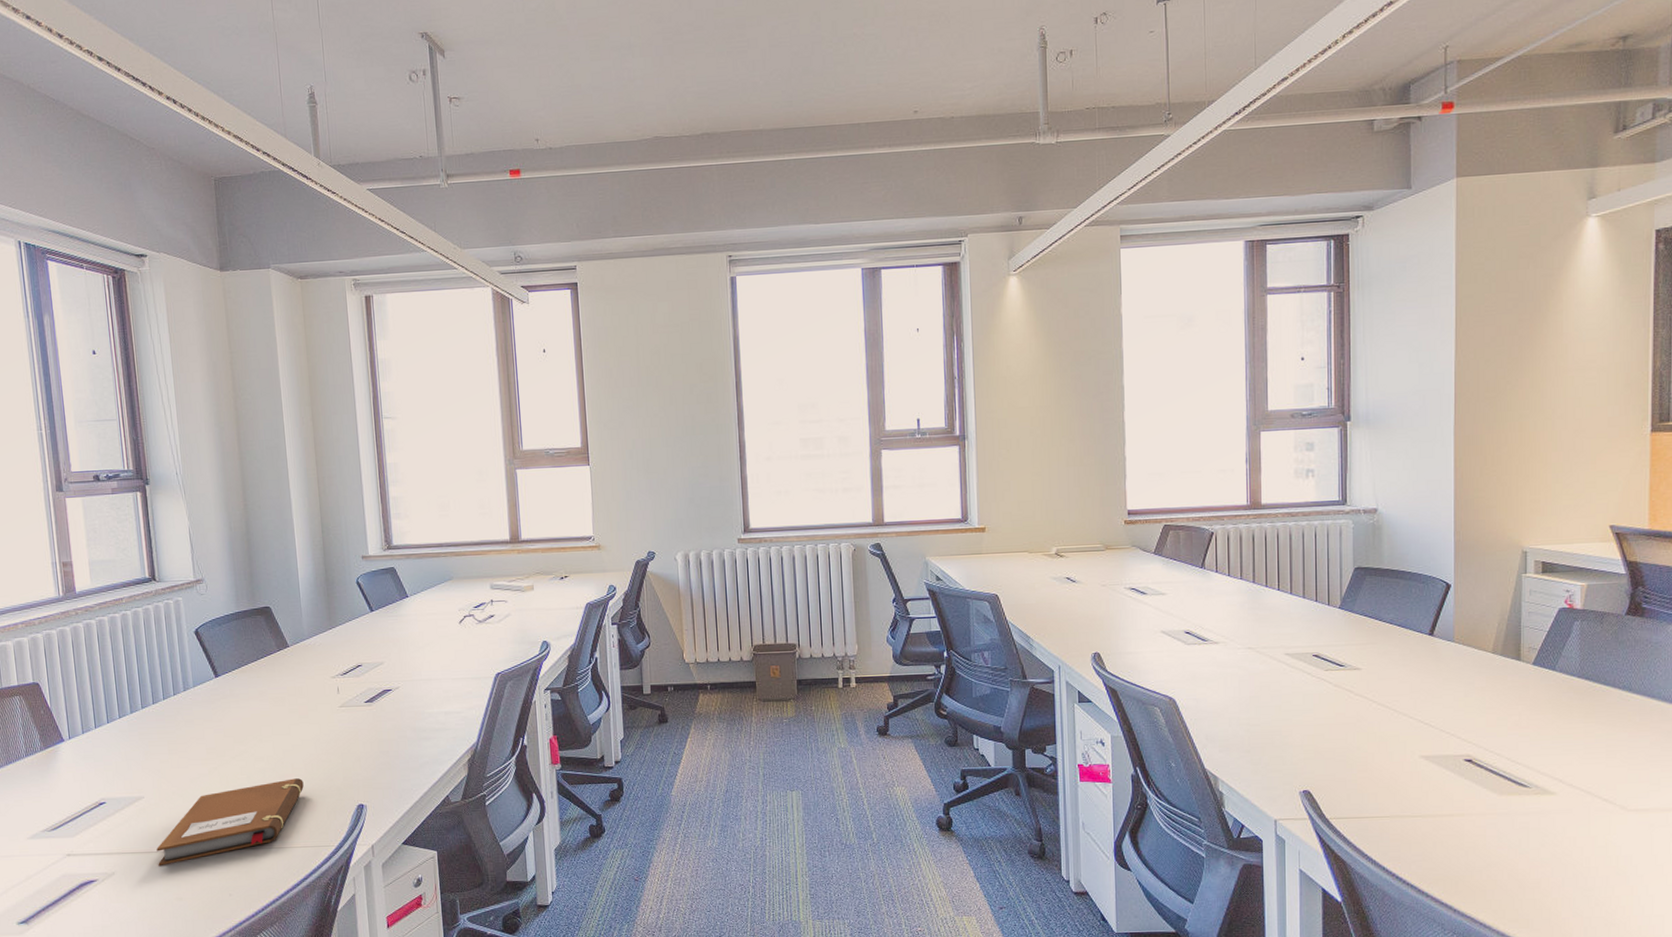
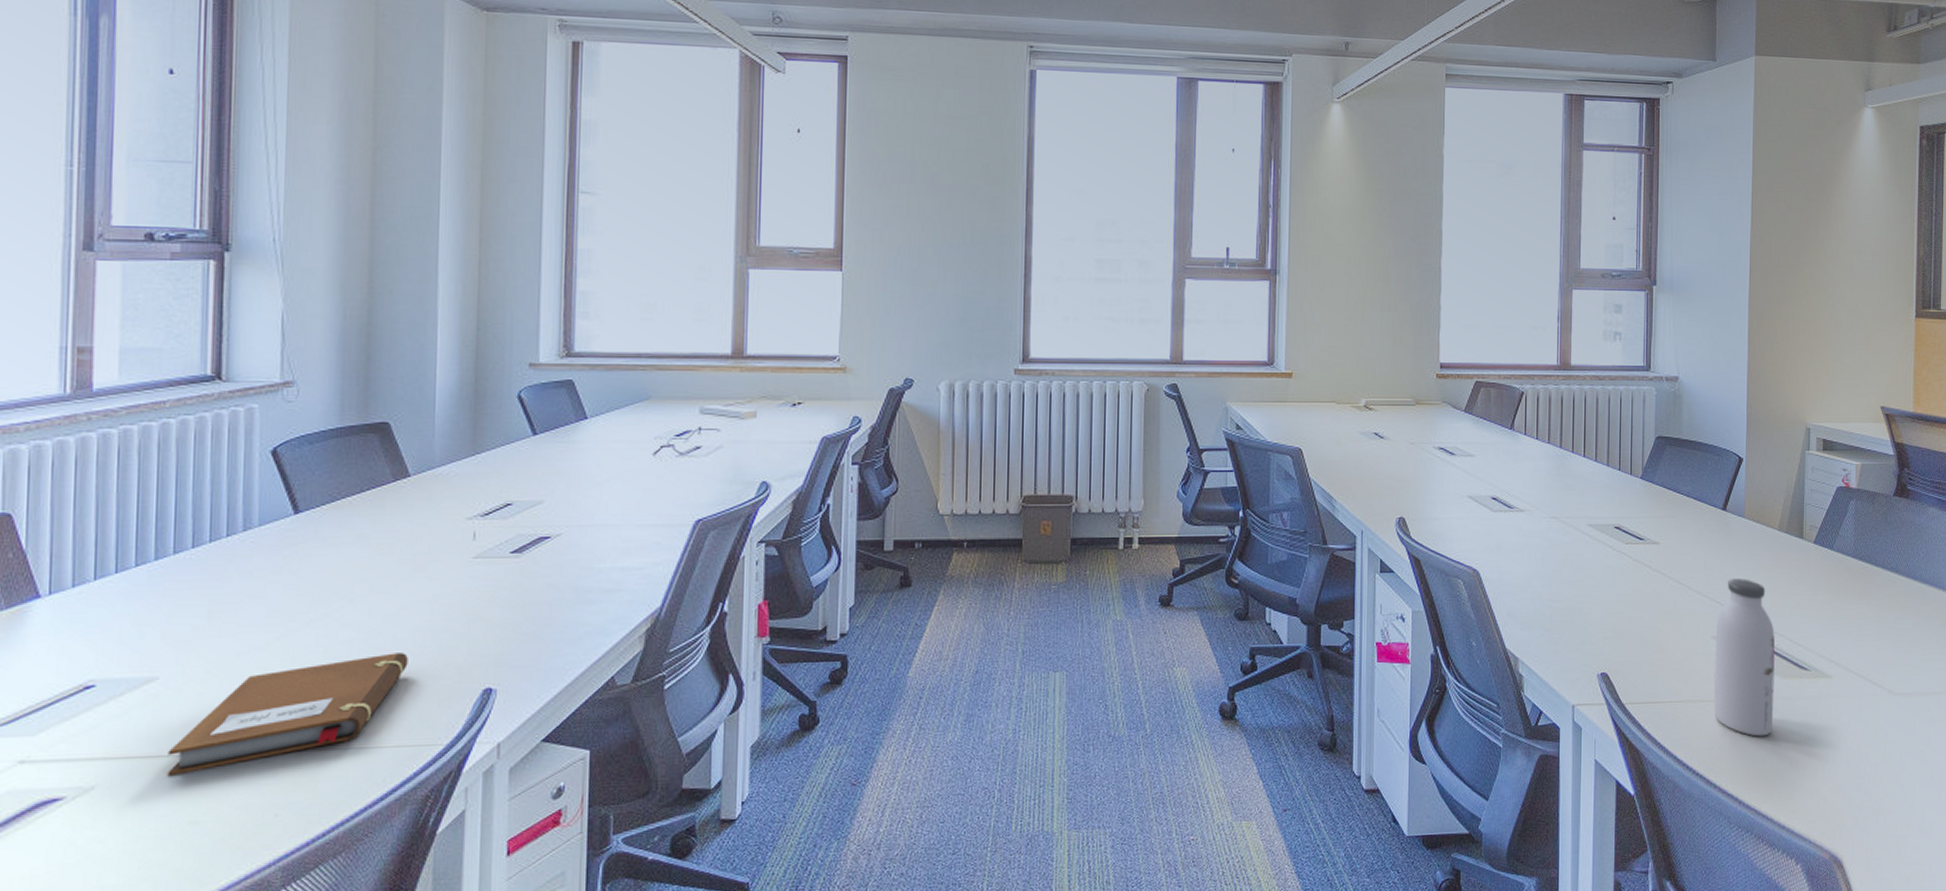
water bottle: none [1423,700,1491,850] -> present [1713,579,1776,737]

